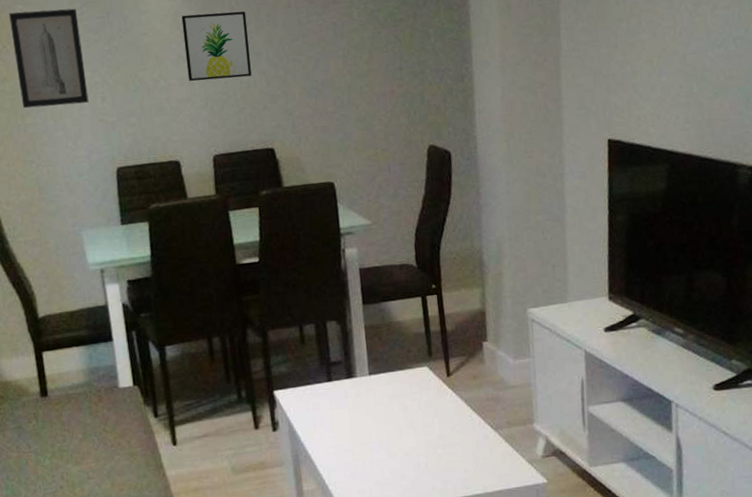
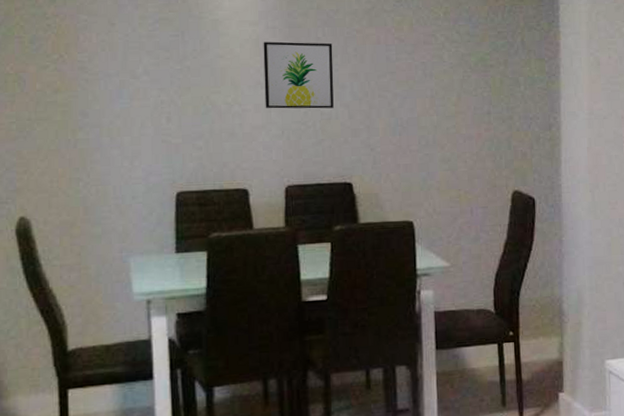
wall art: present [9,8,89,109] -> none [71,21,152,123]

